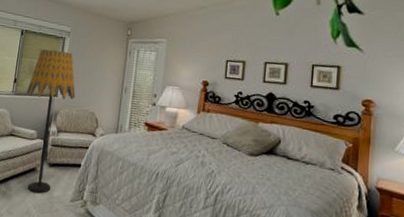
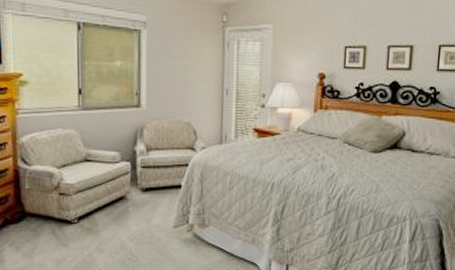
floor lamp: present [26,49,76,194] -> none [98,48,164,224]

